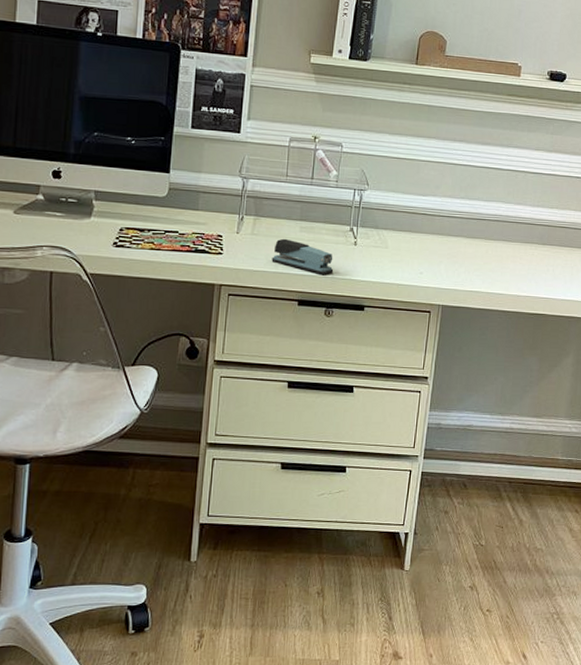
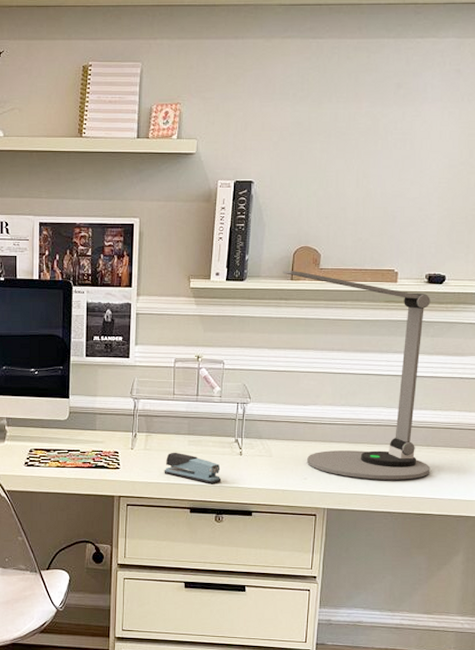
desk lamp: none [407,54,552,278] -> present [283,271,431,480]

